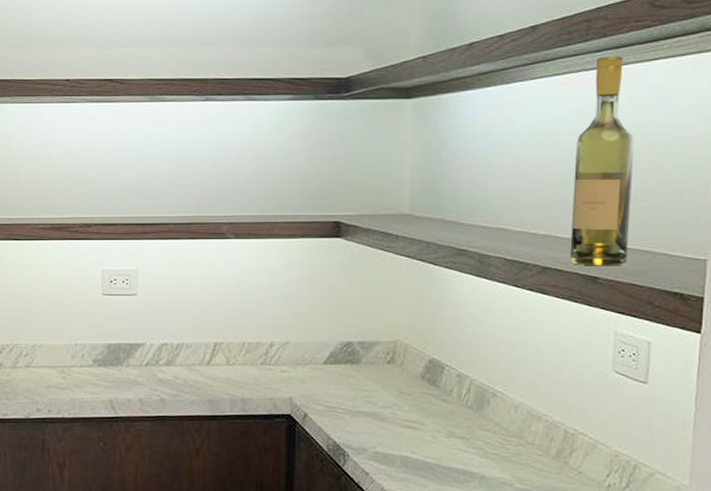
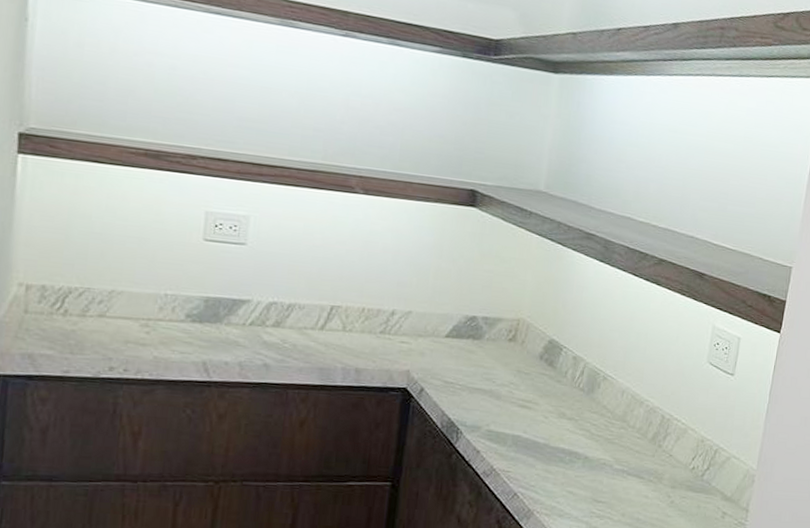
bottle: present [570,56,635,266] -> none [683,65,748,265]

